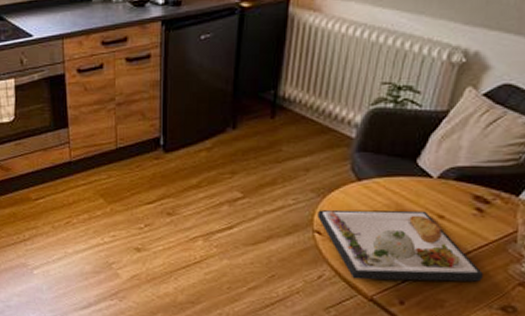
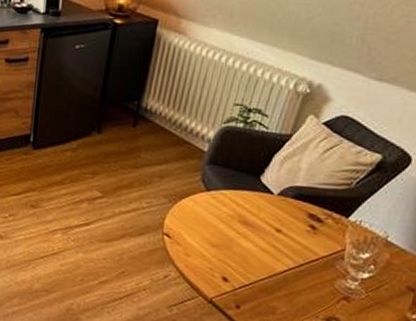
dinner plate: present [317,209,483,282] -> none [168,215,312,293]

